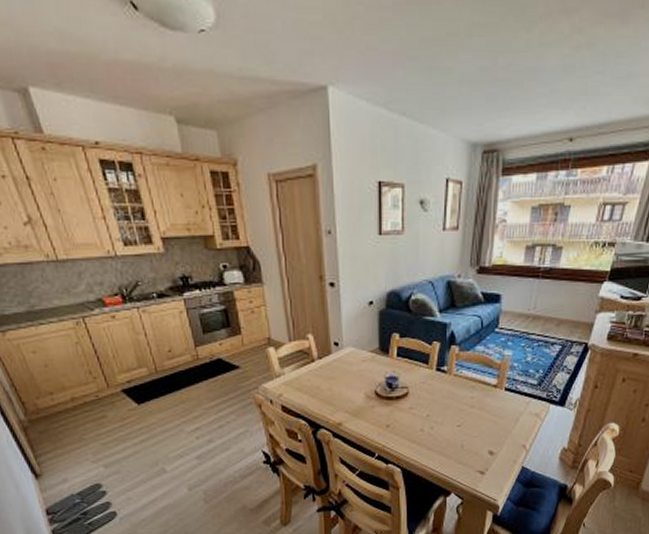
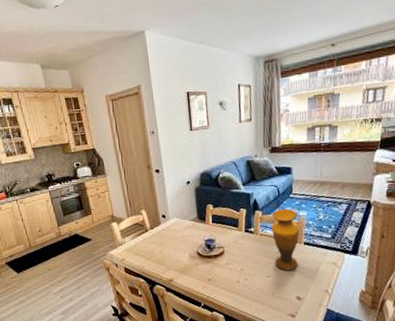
vase: none [468,345,502,421] -> present [271,208,300,271]

